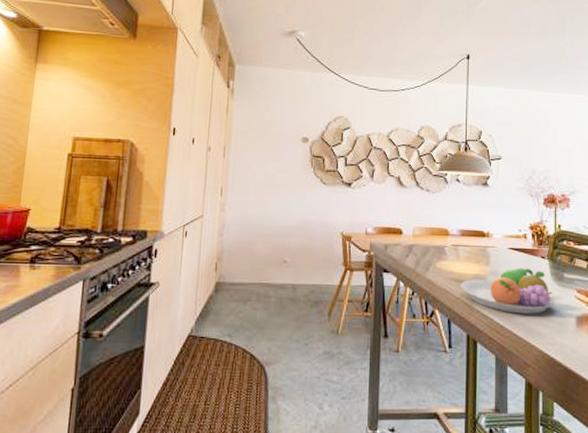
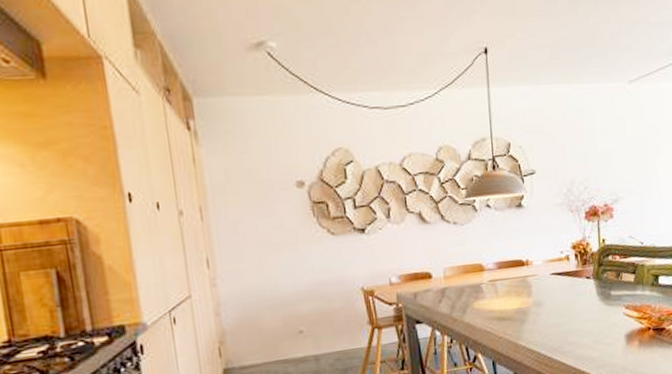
fruit bowl: present [461,267,555,314] -> none [502,292,604,343]

